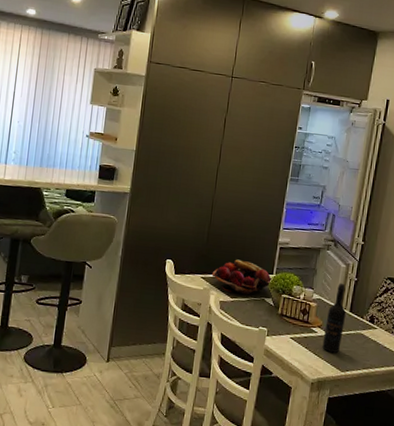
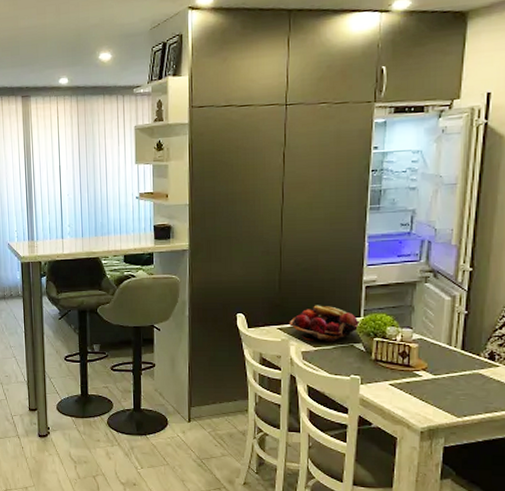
wine bottle: present [322,283,347,353] -> none [430,318,457,397]

